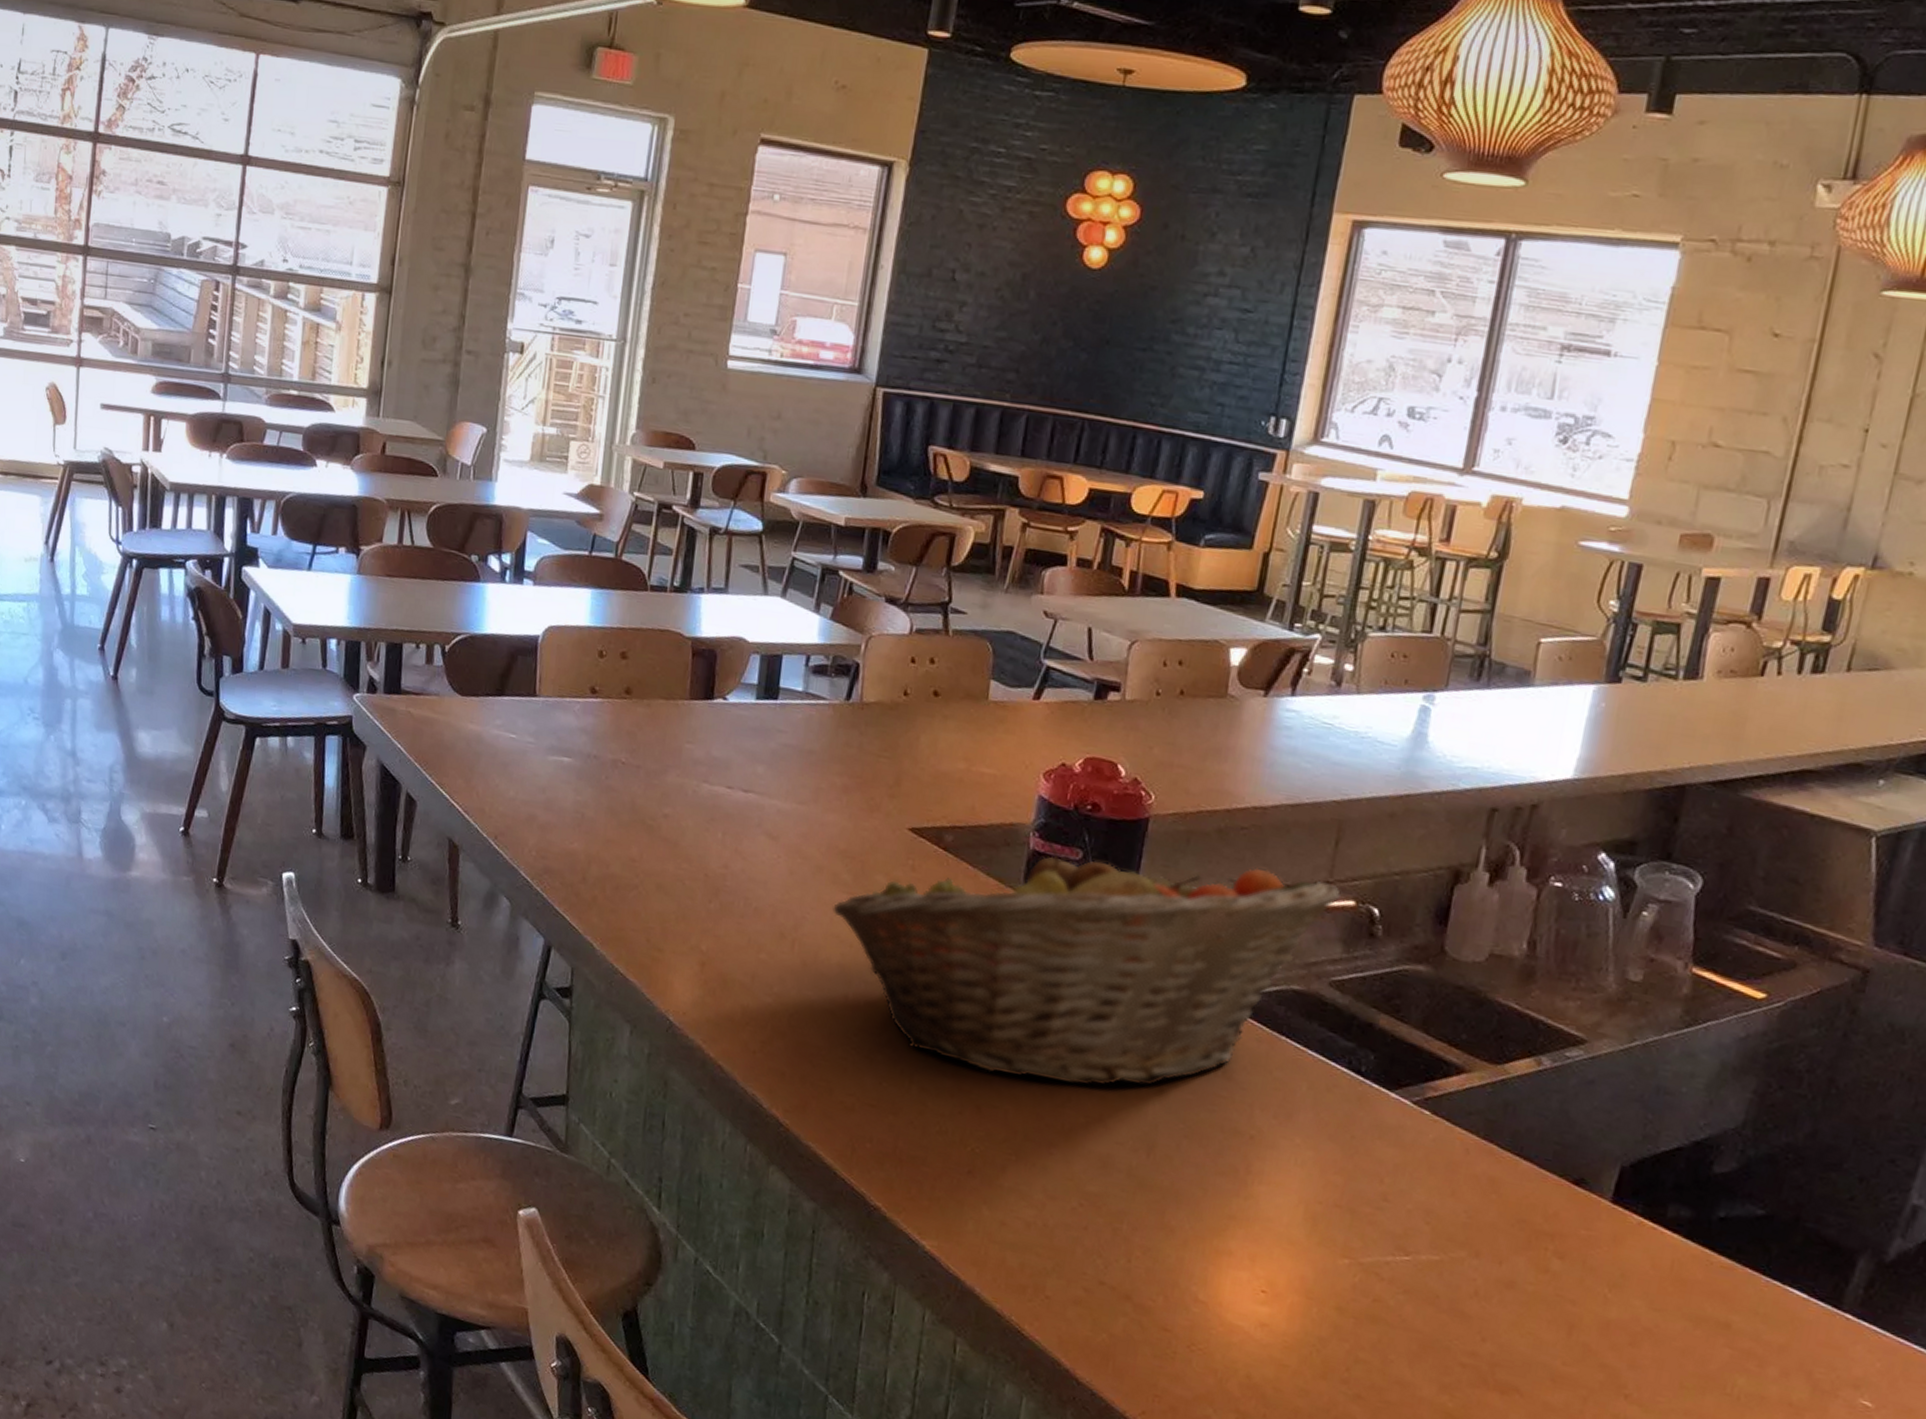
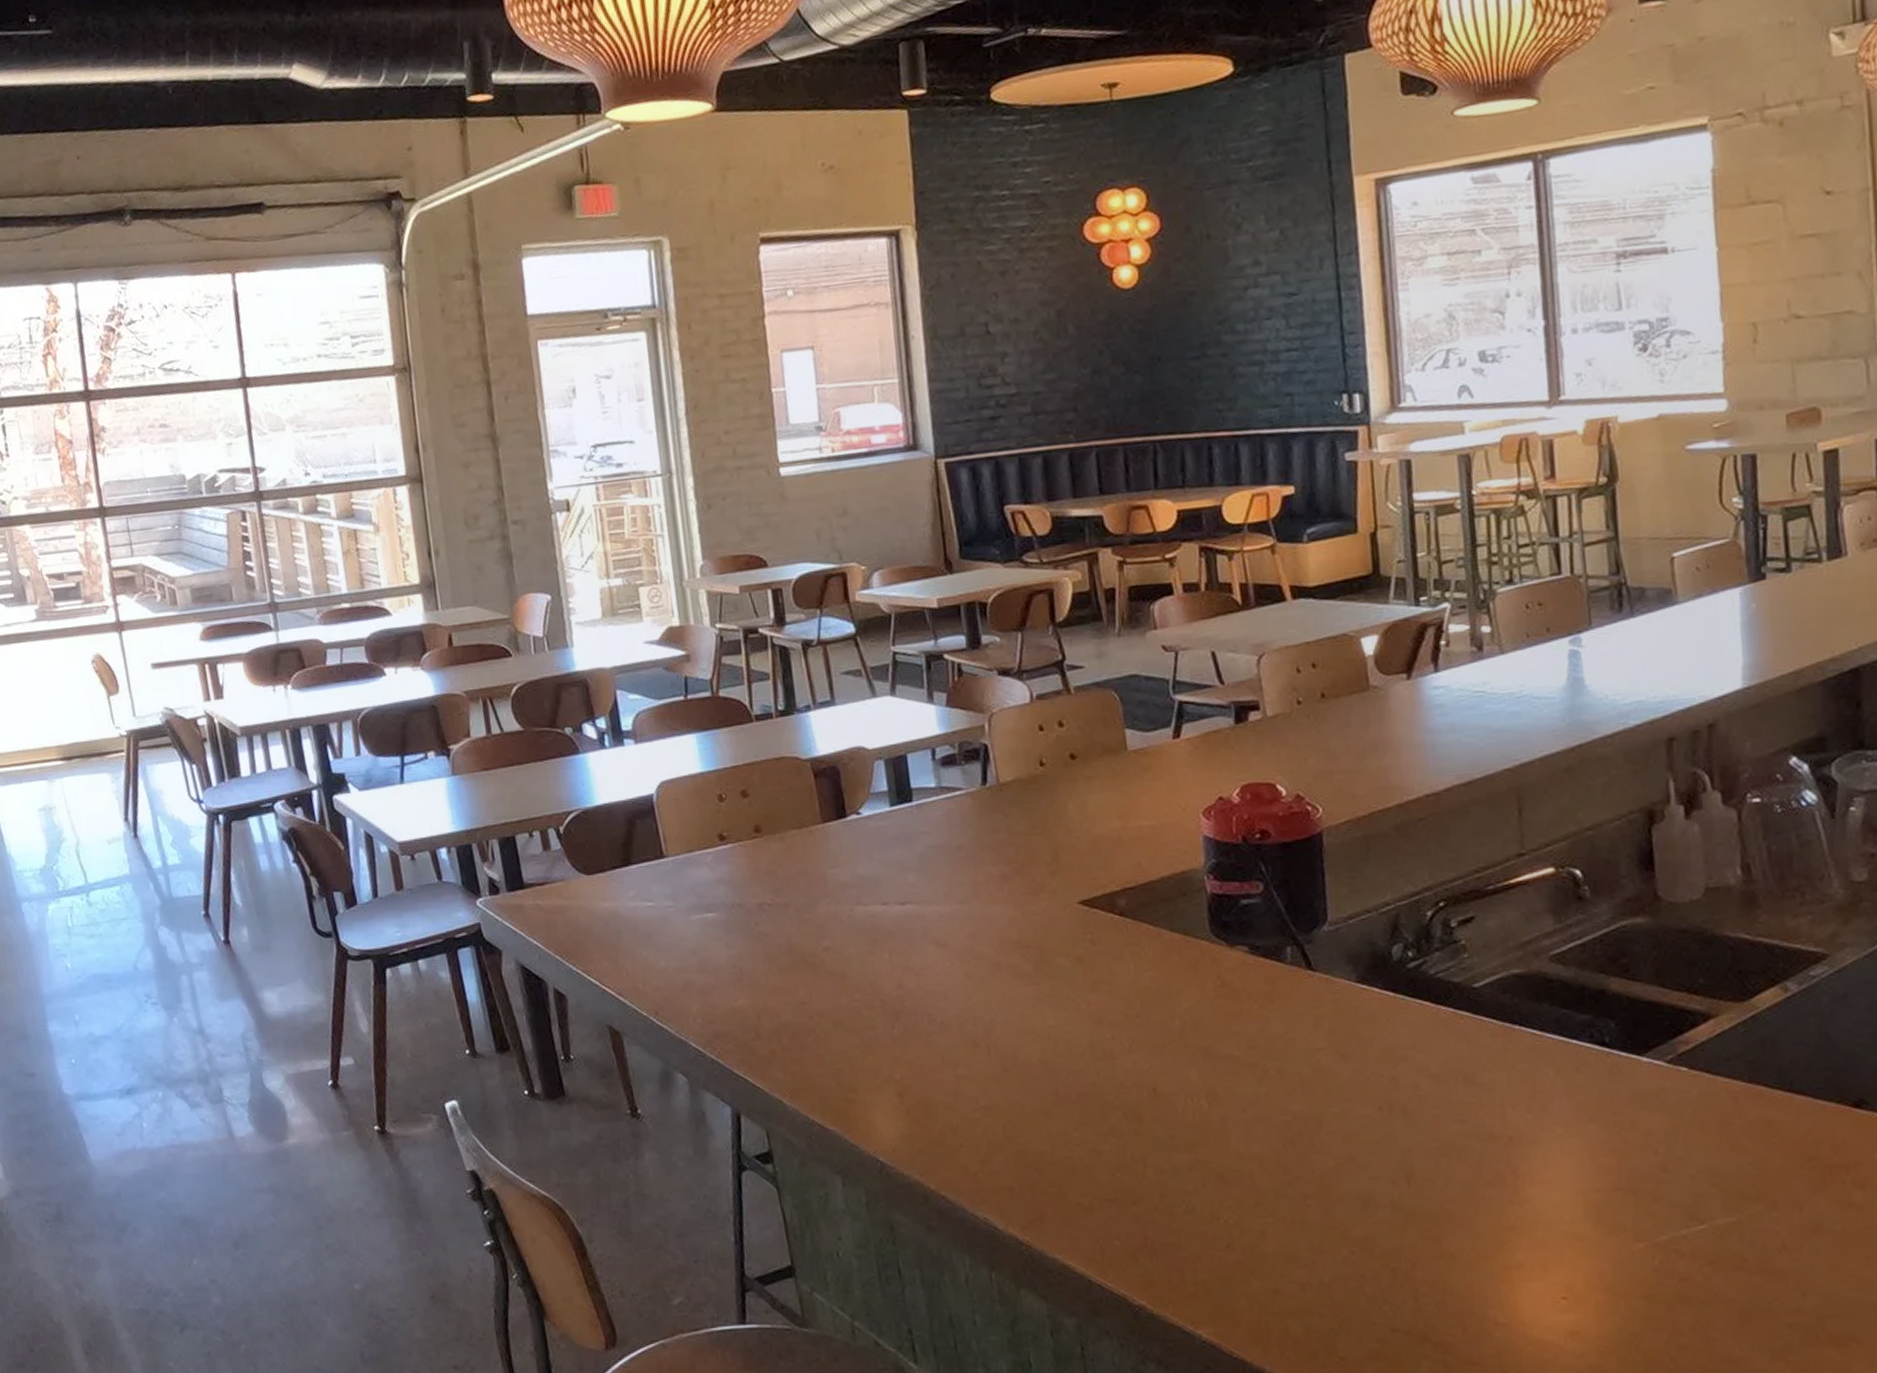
fruit basket: present [832,842,1340,1087] -> none [1020,855,1538,1136]

